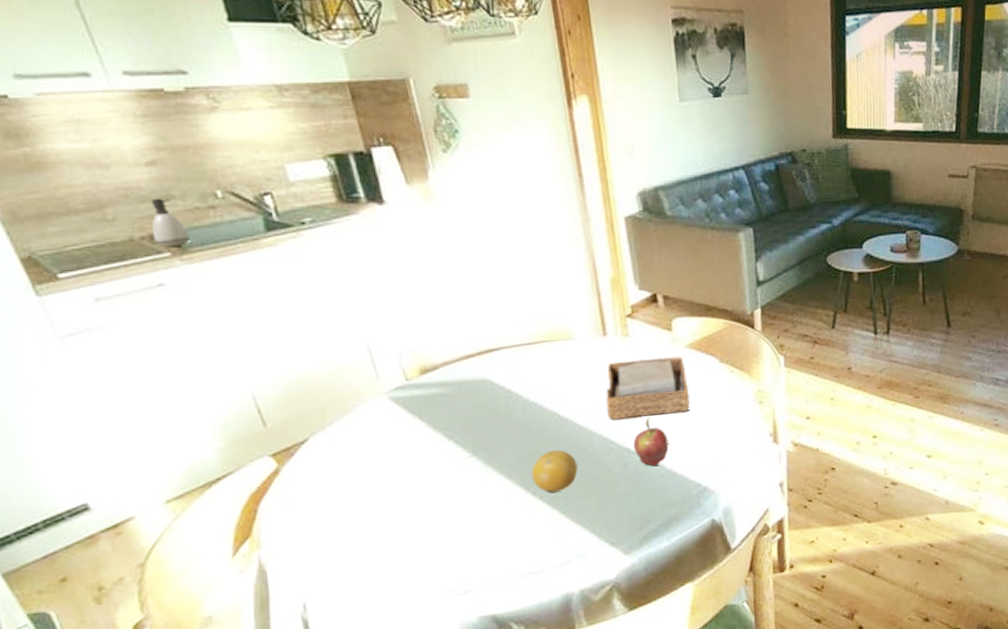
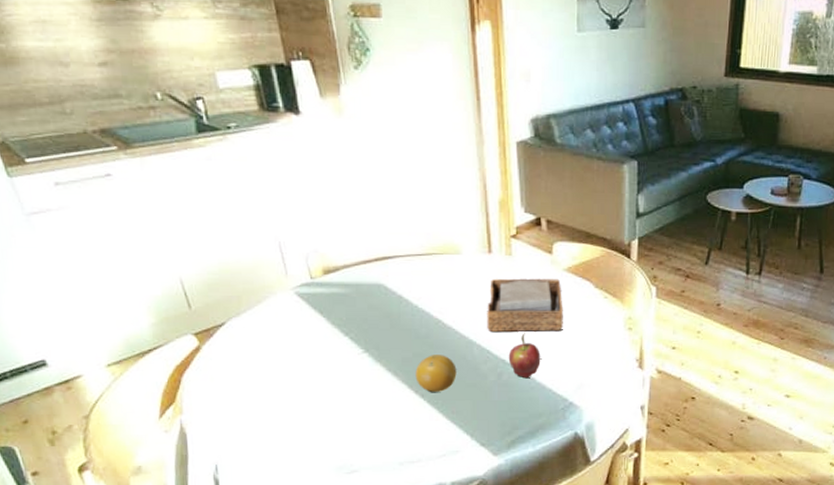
soap dispenser: present [150,198,190,248] -> none [101,96,134,142]

